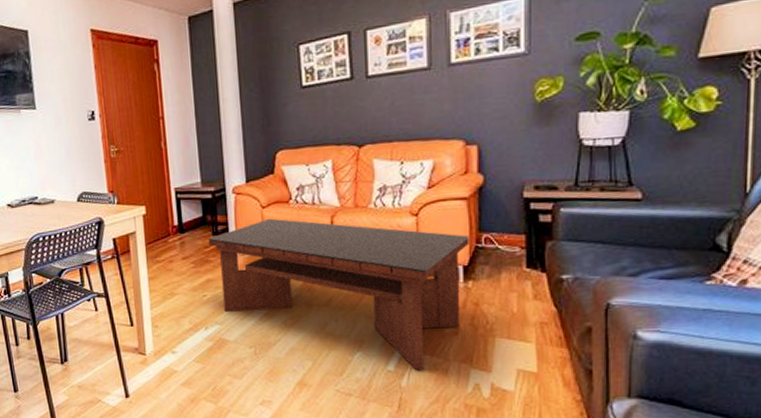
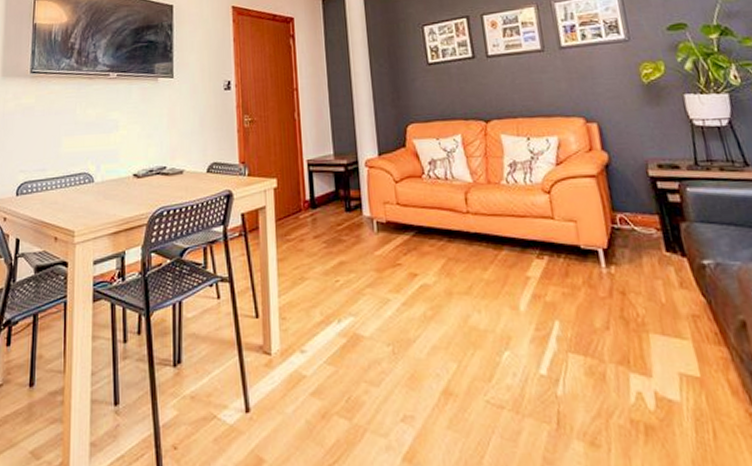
coffee table: present [208,218,469,371] -> none [340,193,609,376]

